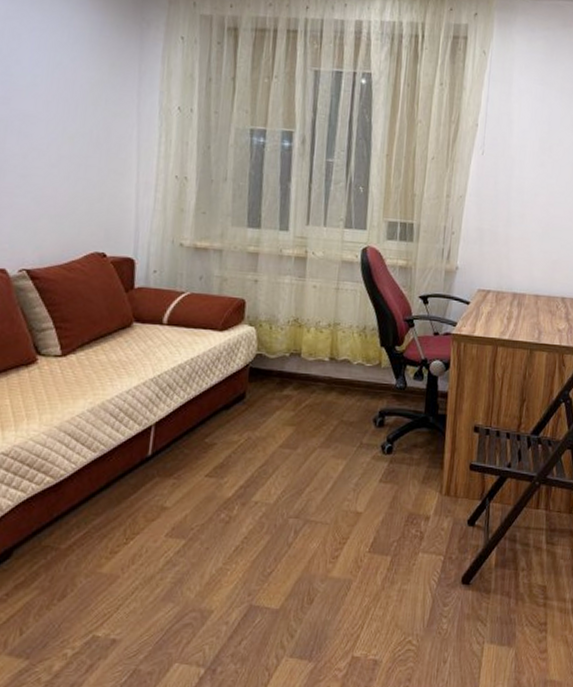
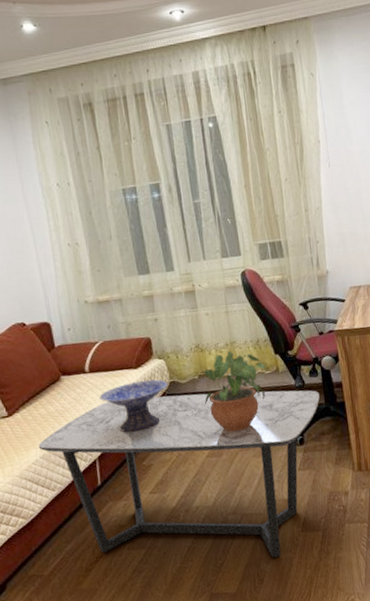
coffee table: none [88,362,420,577] -> present [38,390,320,558]
decorative bowl: none [171,346,254,403] -> present [99,379,168,433]
potted plant: none [291,330,371,425] -> present [204,349,269,432]

